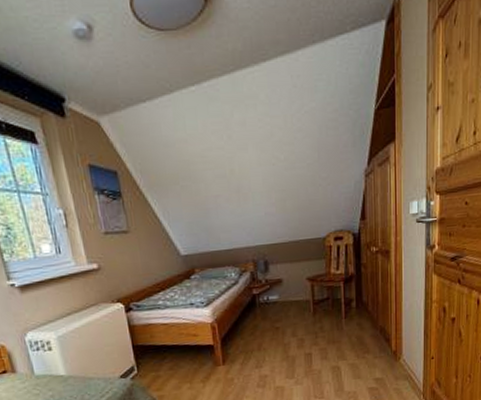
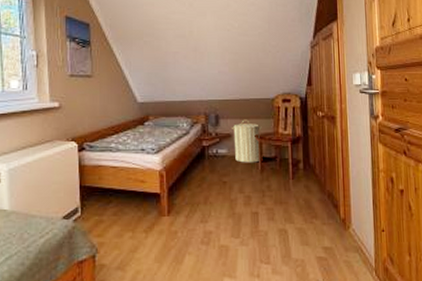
laundry hamper: none [281,263,313,308] -> present [231,120,262,163]

